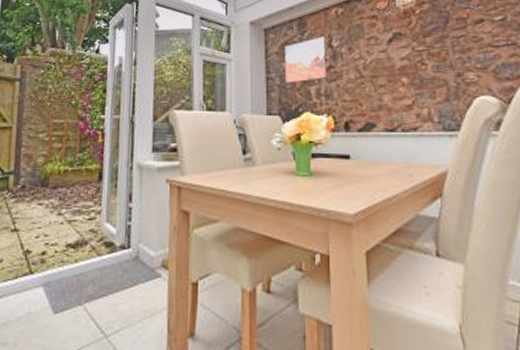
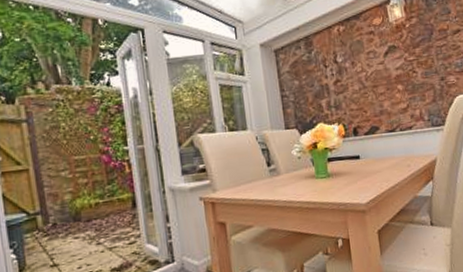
wall art: present [285,36,326,83] -> none [295,53,334,99]

